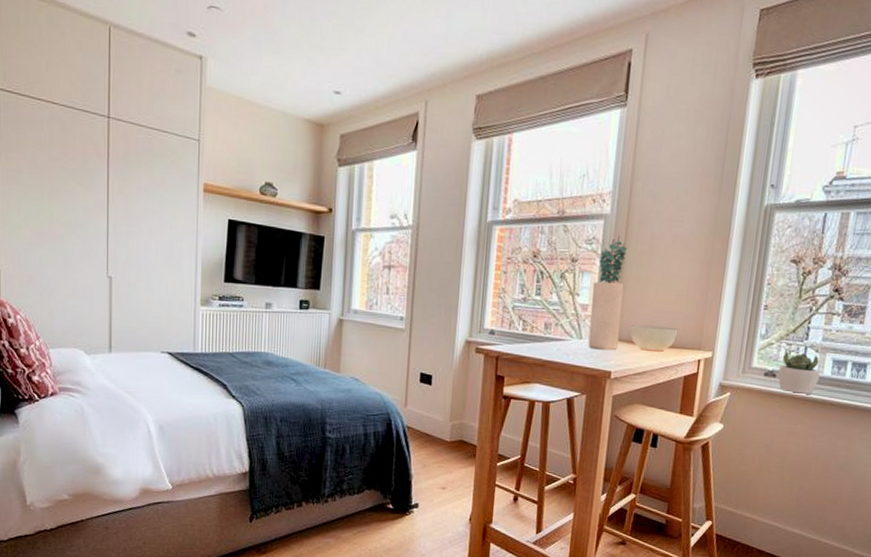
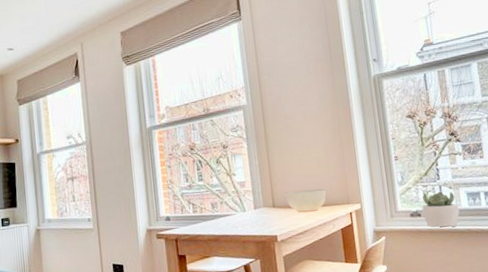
vase: present [588,235,627,351] -> none [245,120,278,219]

